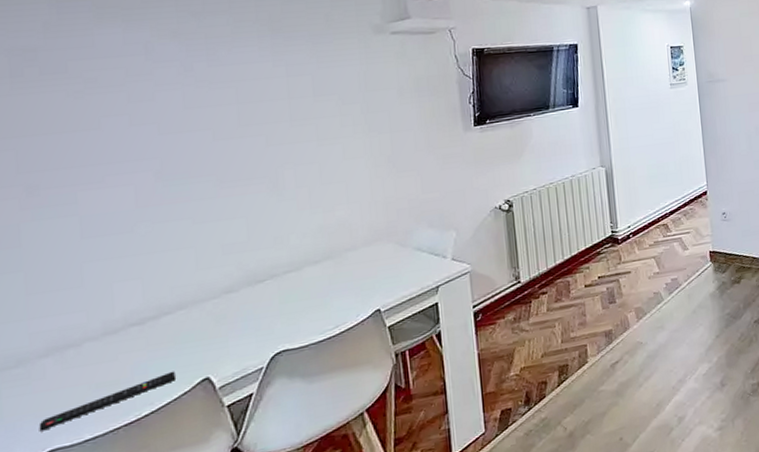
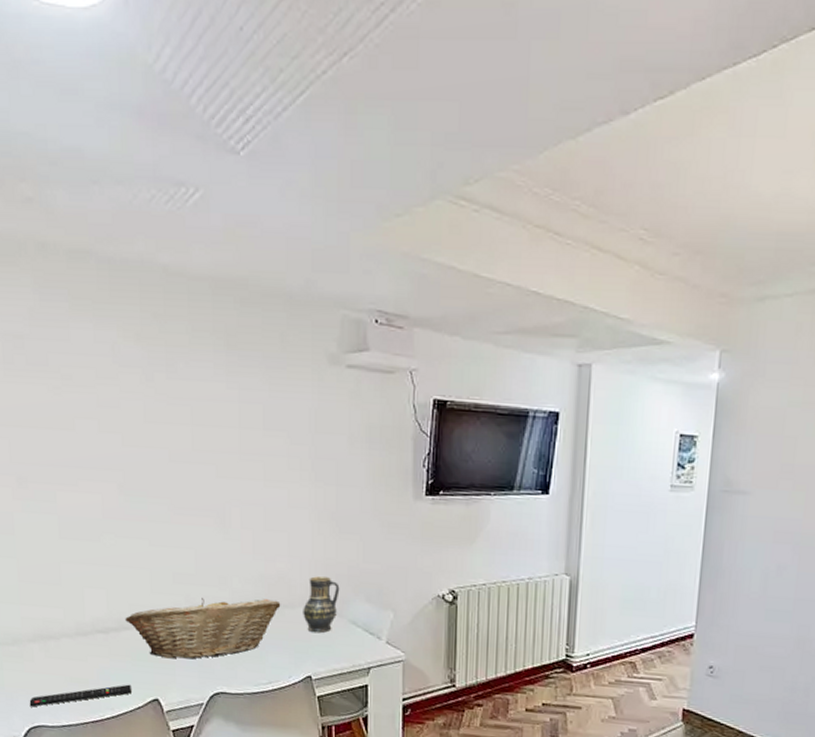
fruit basket: none [166,246,343,334] -> present [125,598,281,659]
vase: none [366,213,402,268] -> present [303,575,340,633]

